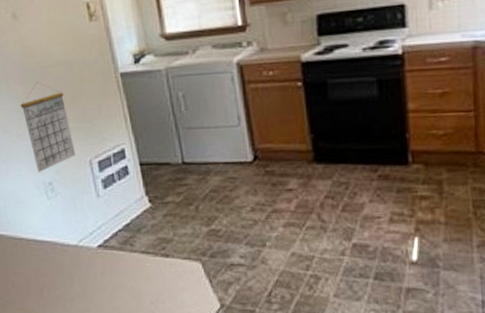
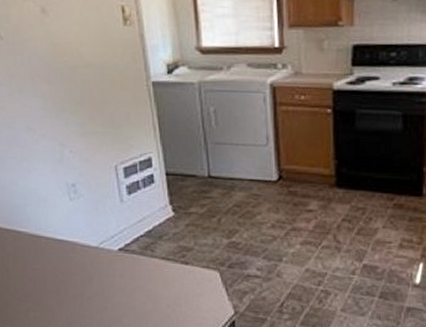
calendar: present [21,82,76,172] -> none [46,82,102,173]

